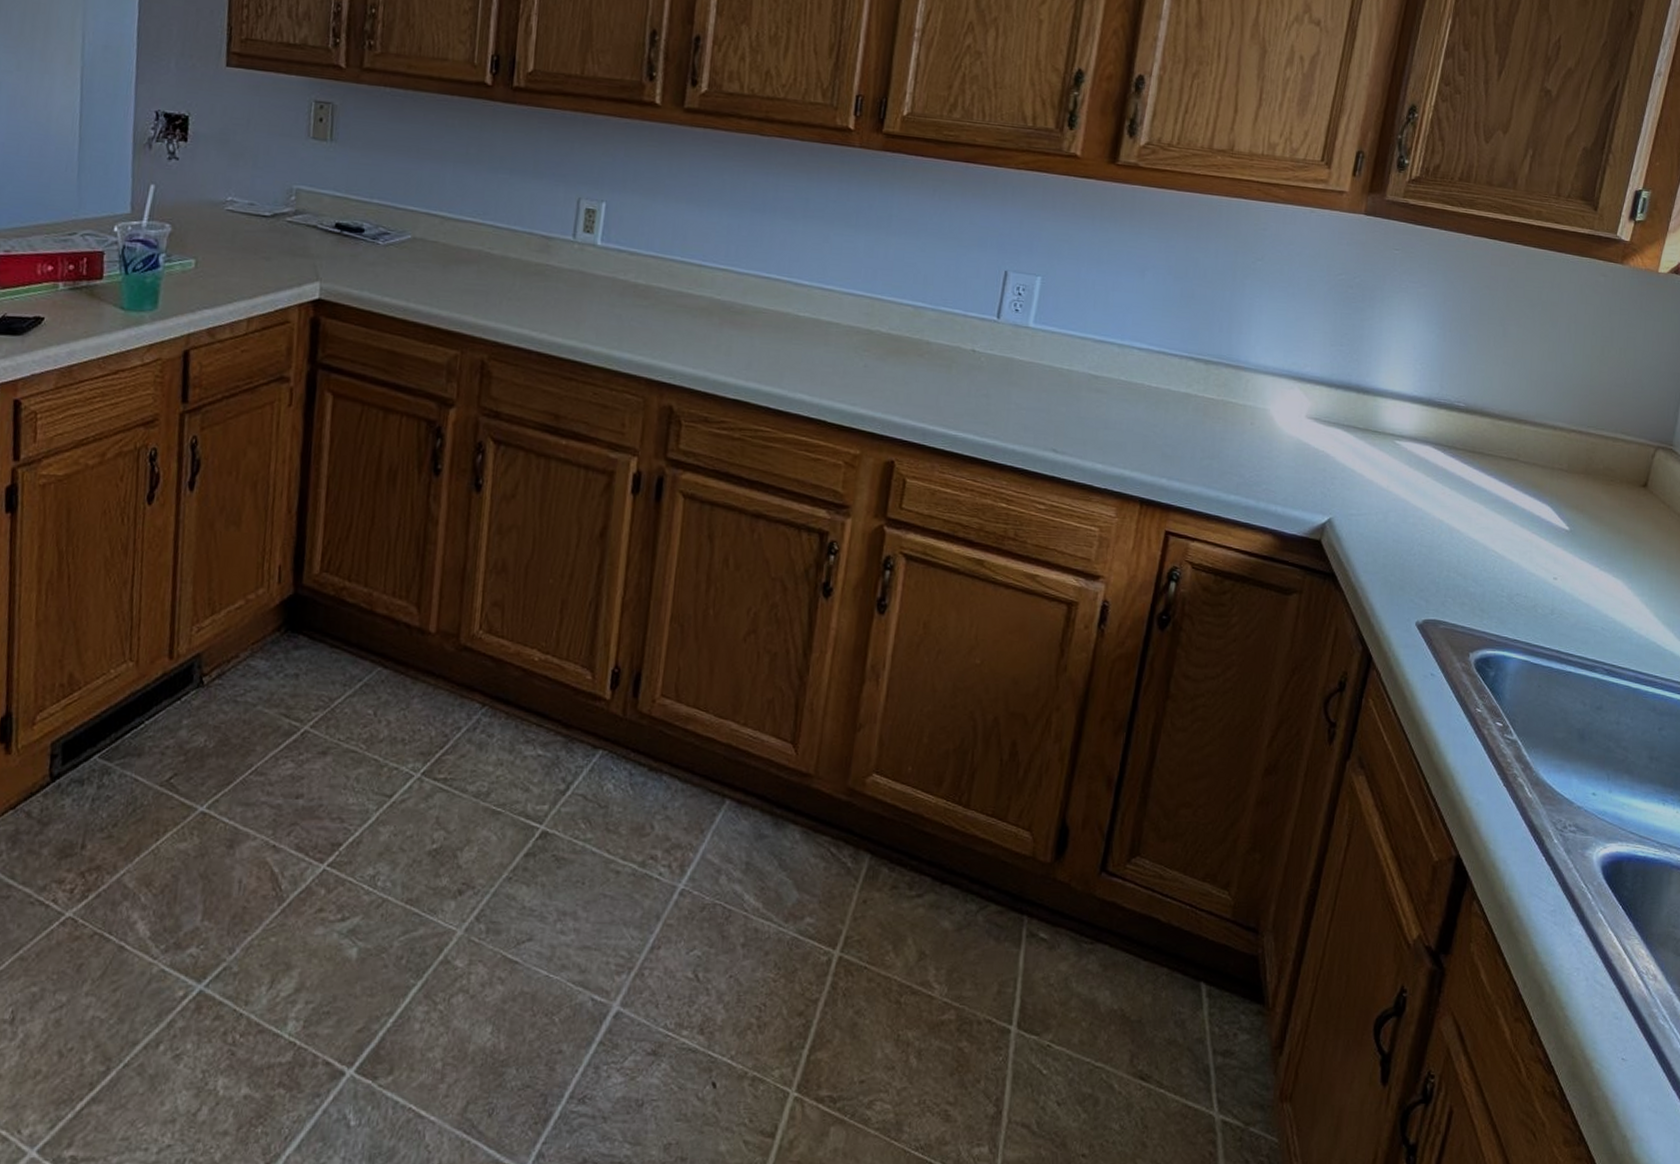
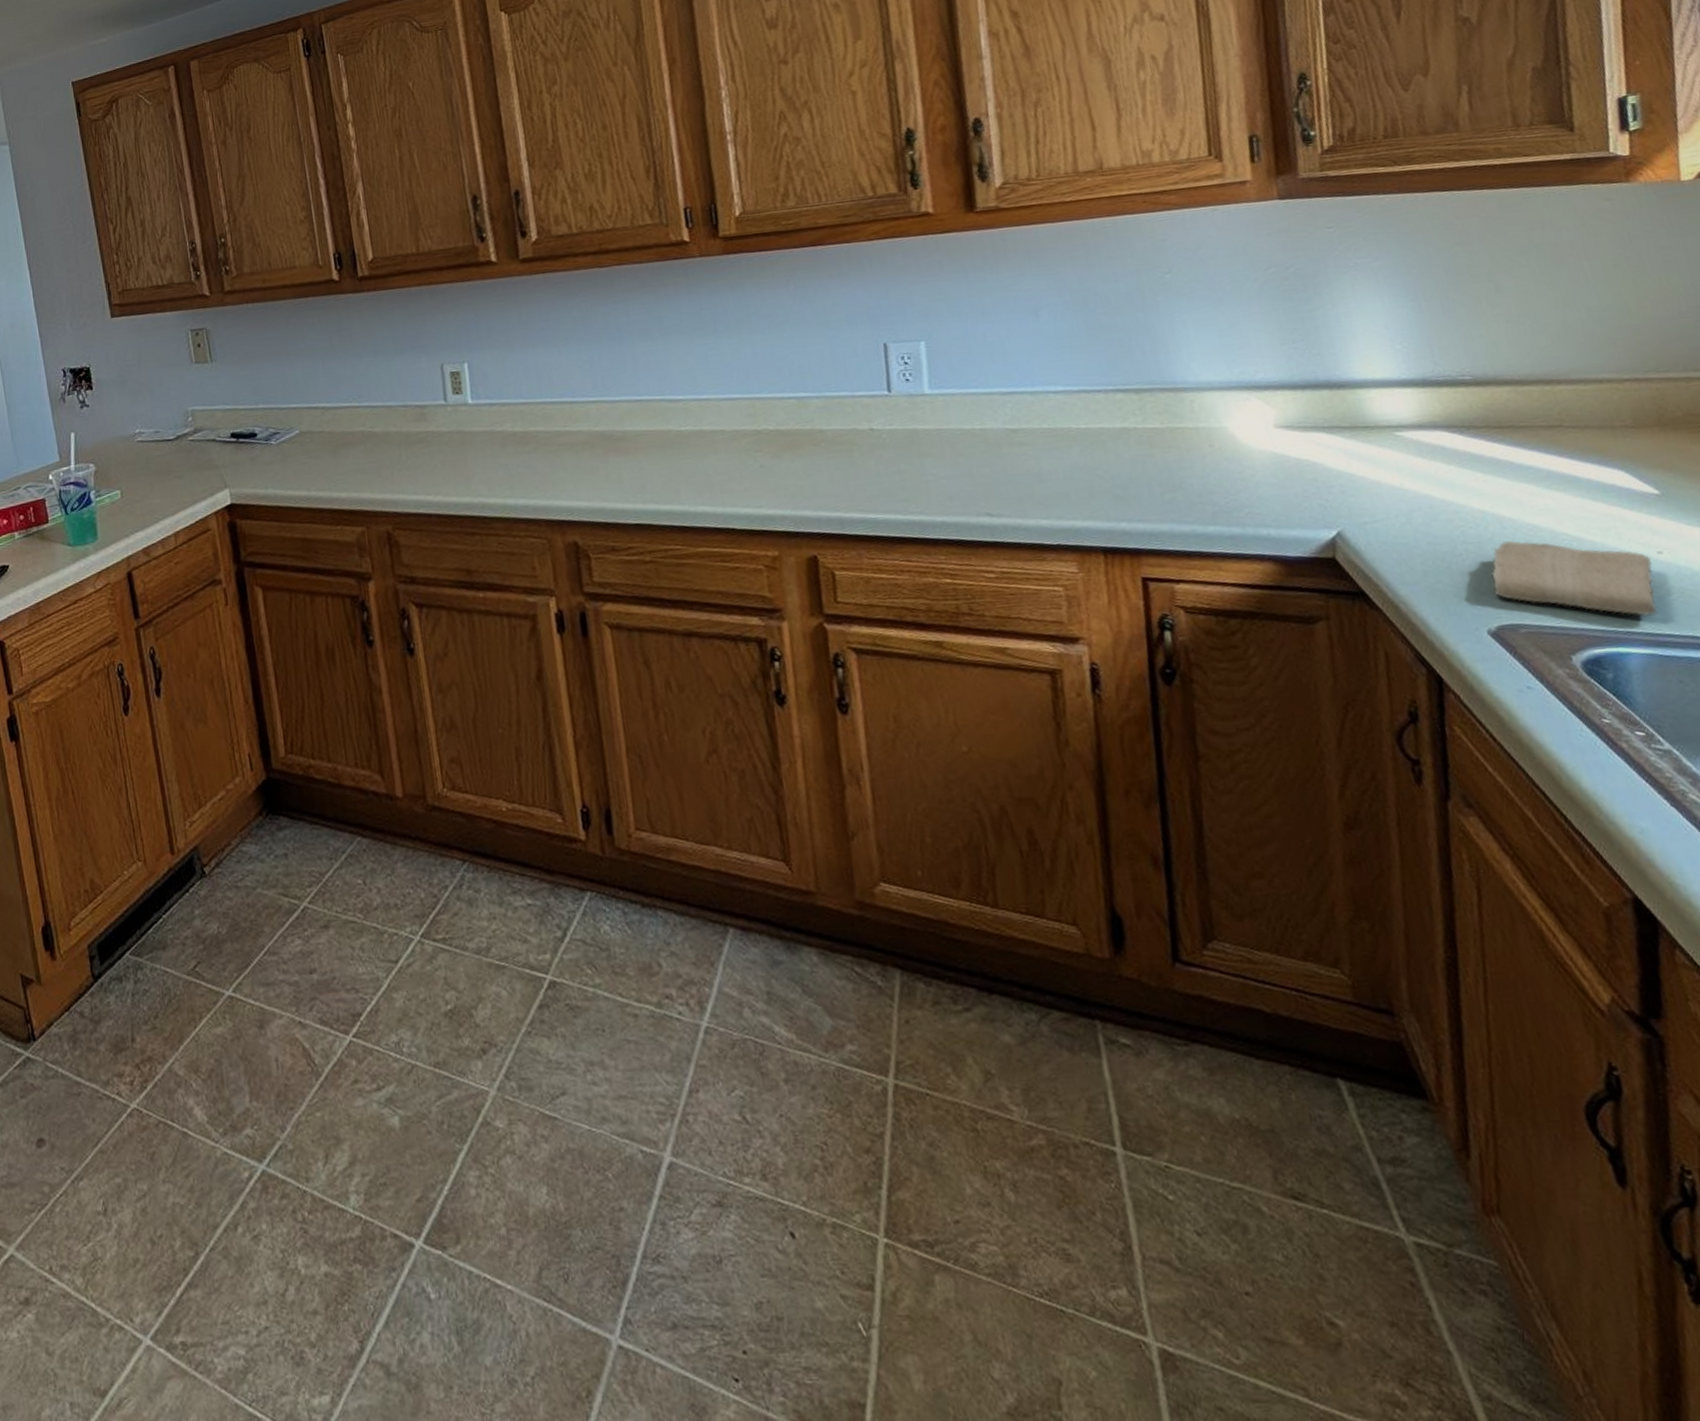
washcloth: none [1430,548,1547,629] -> present [1491,540,1657,616]

